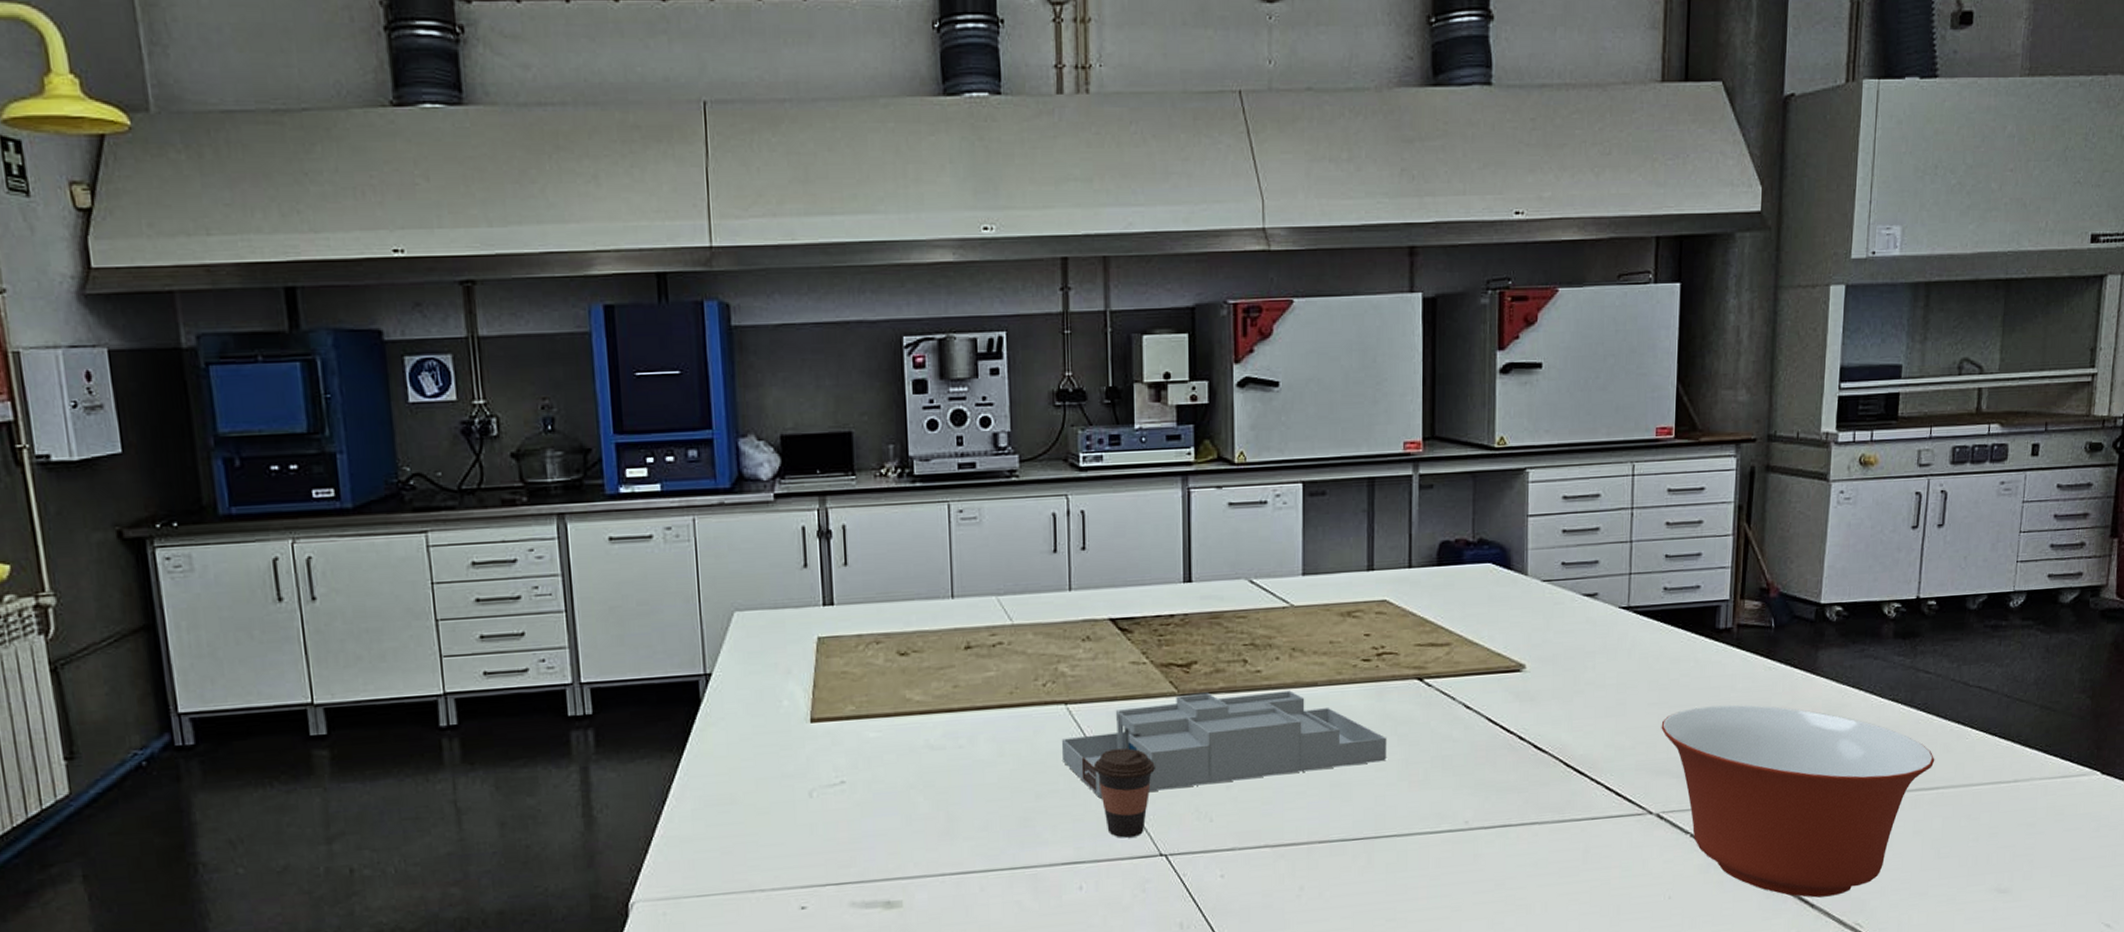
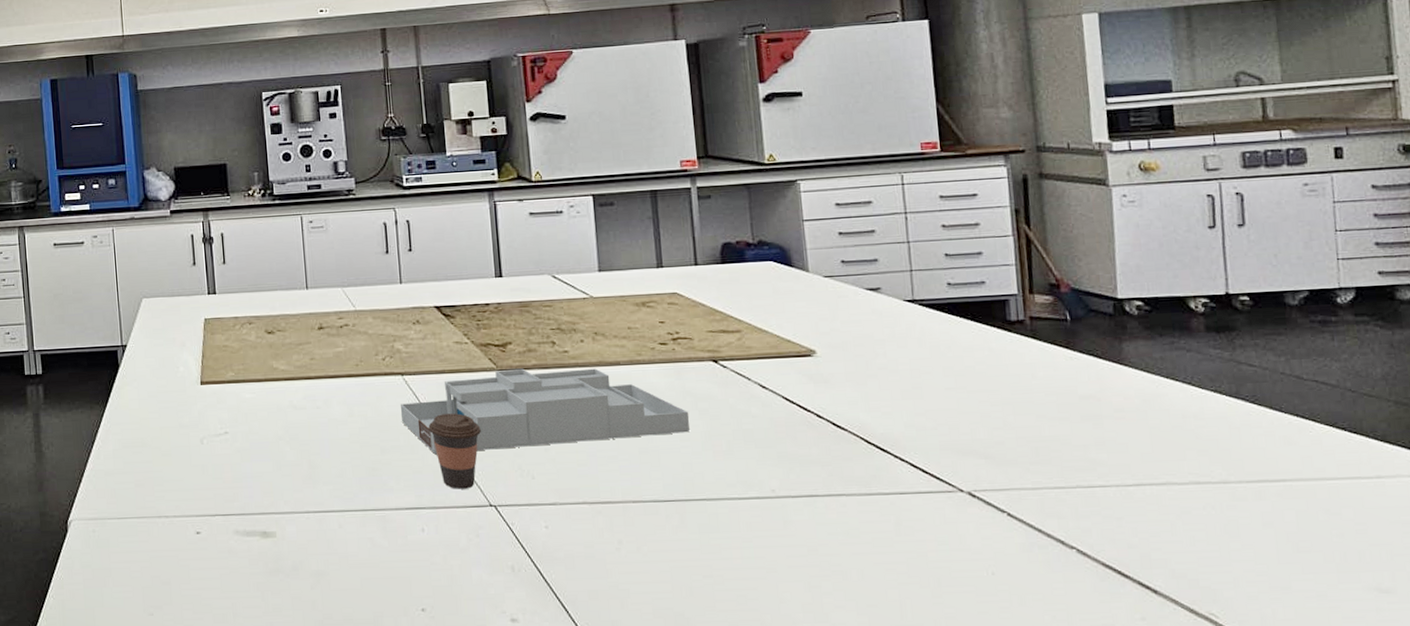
mixing bowl: present [1661,705,1935,898] -> none [961,391,1276,584]

